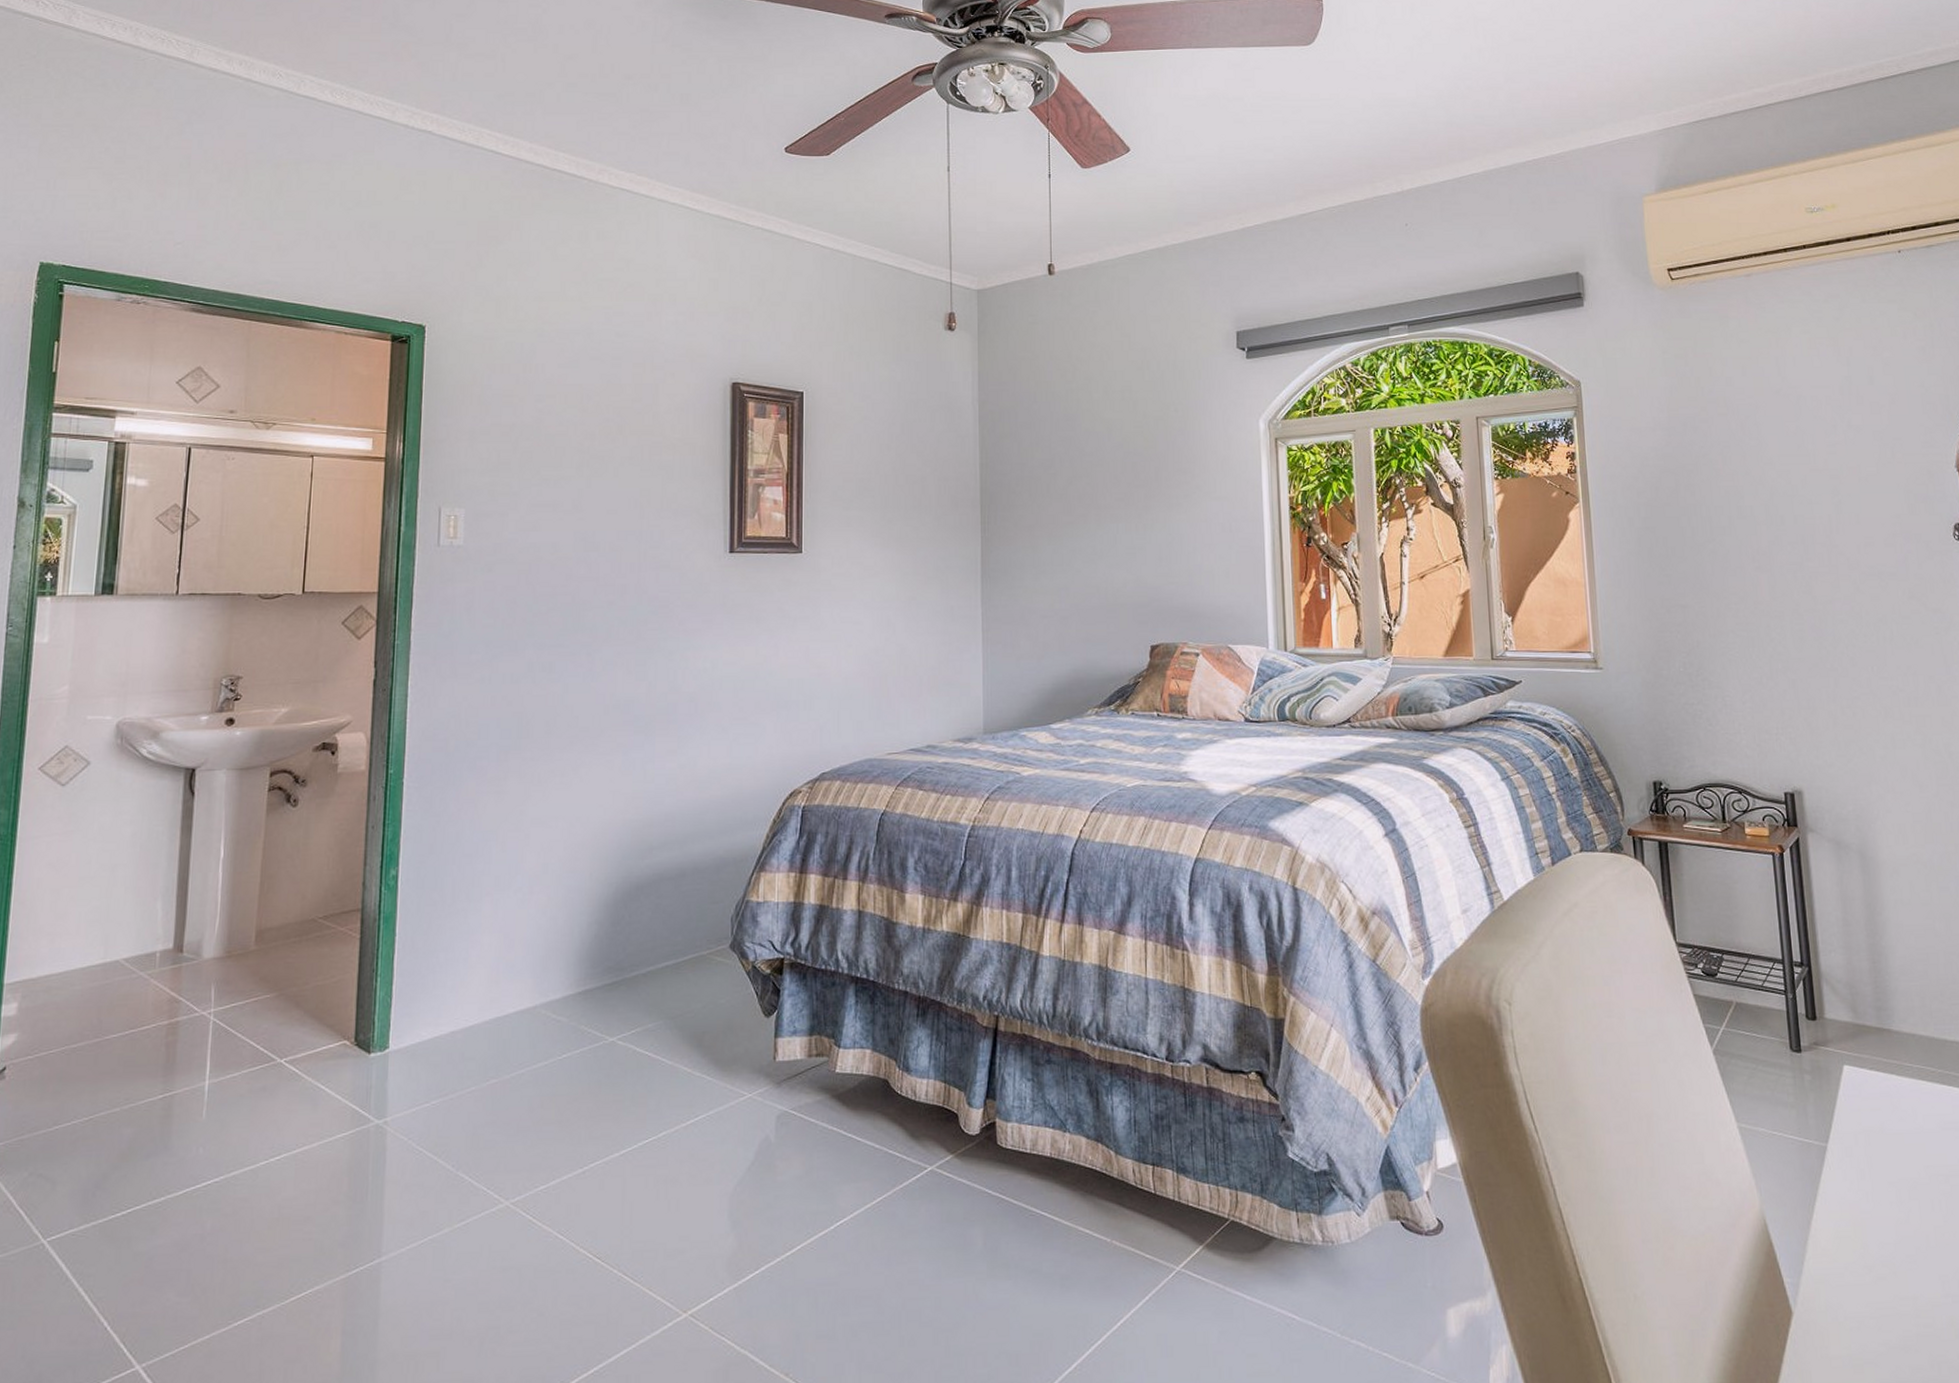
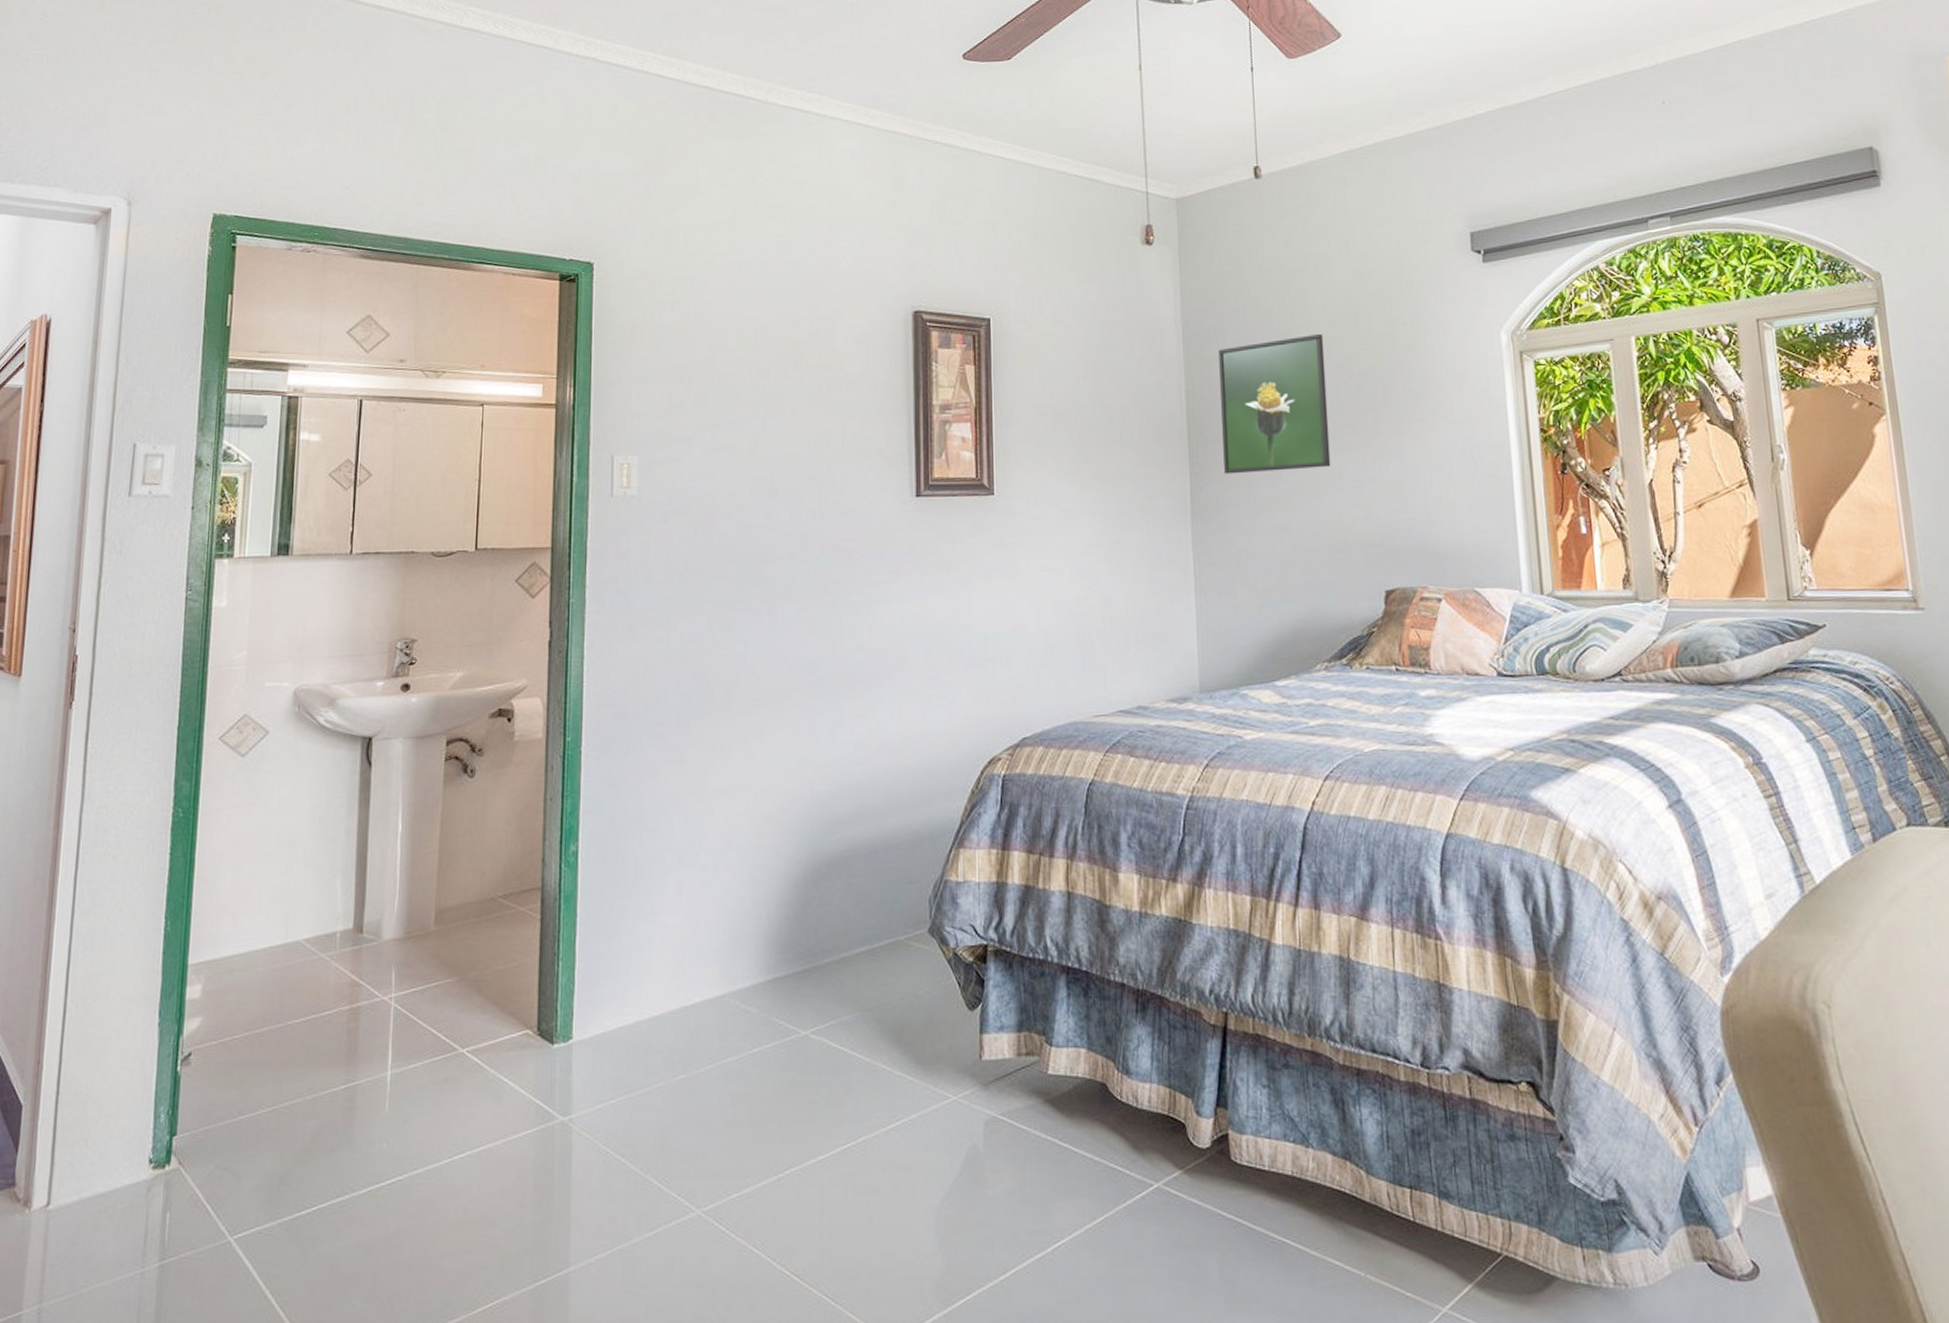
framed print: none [1011,416,1107,540] -> present [1219,333,1331,474]

